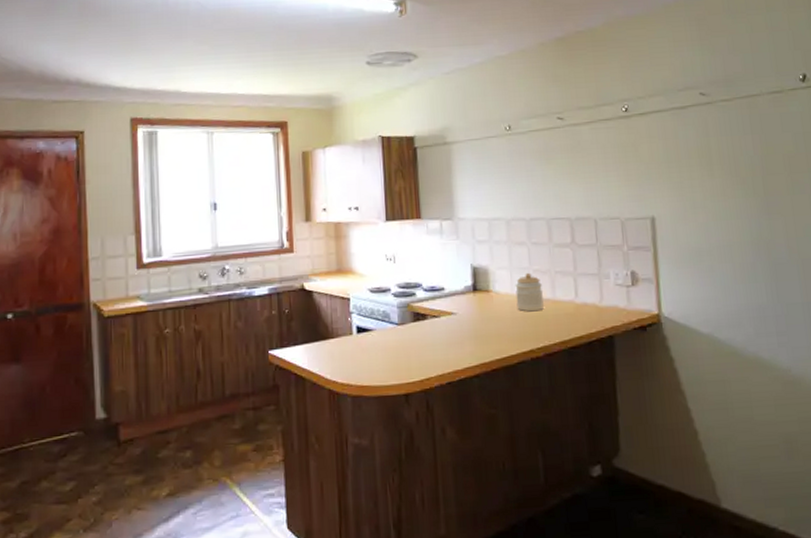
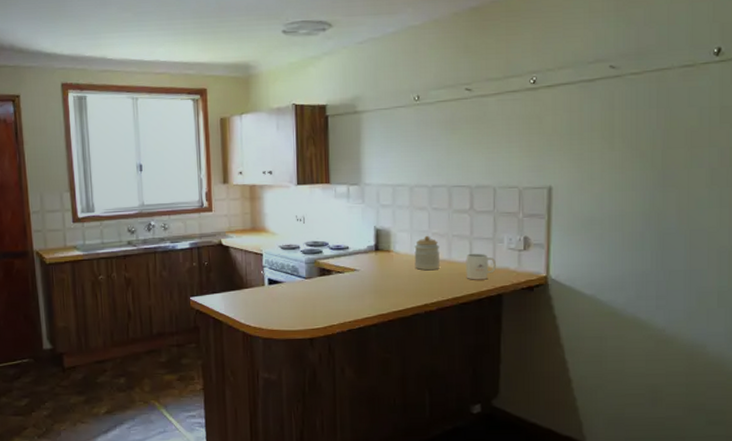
mug: none [571,290,604,321] -> present [466,253,496,280]

